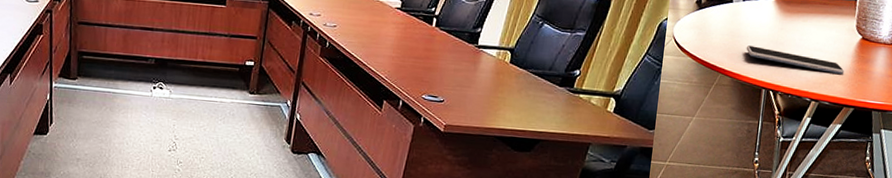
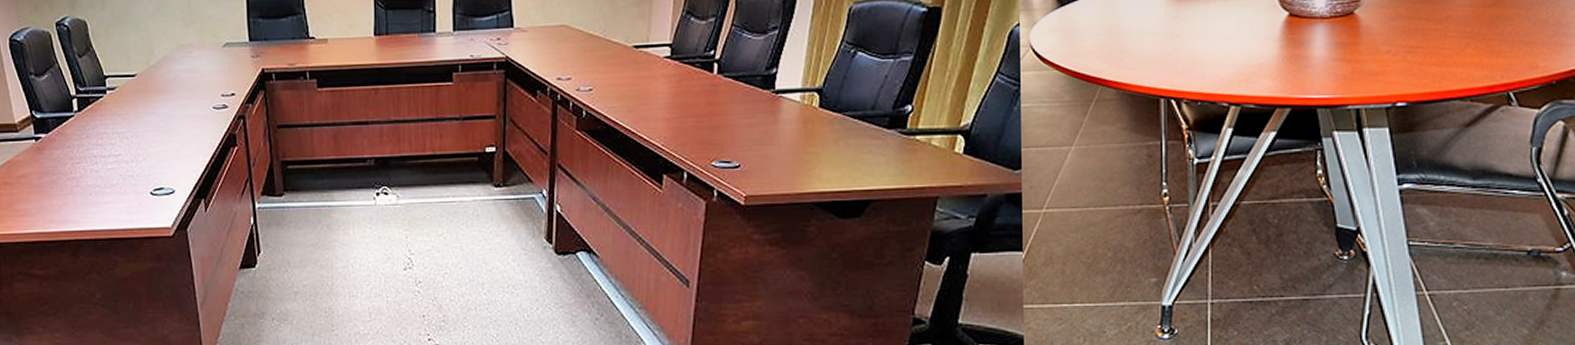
smartphone: present [746,45,845,74] -> none [1131,44,1271,66]

